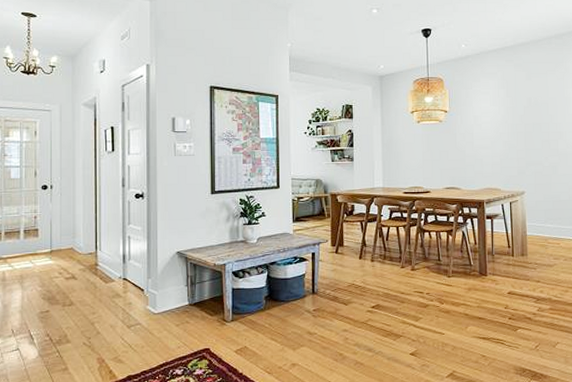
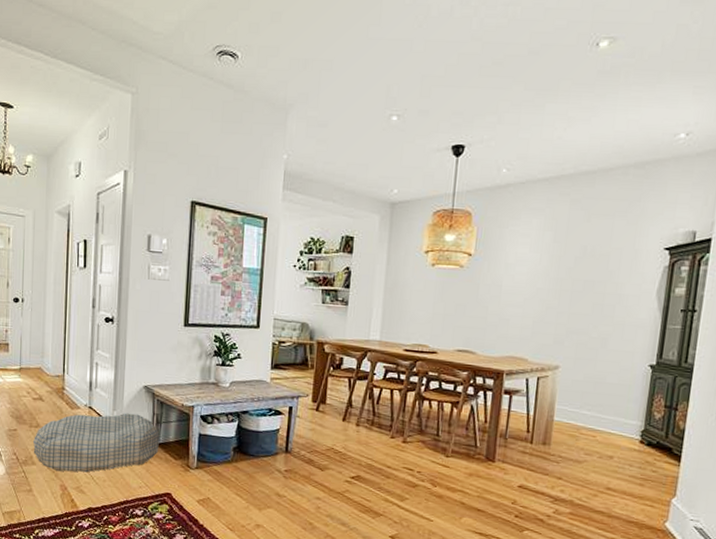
dog bed: none [67,279,195,345] -> present [33,413,160,473]

